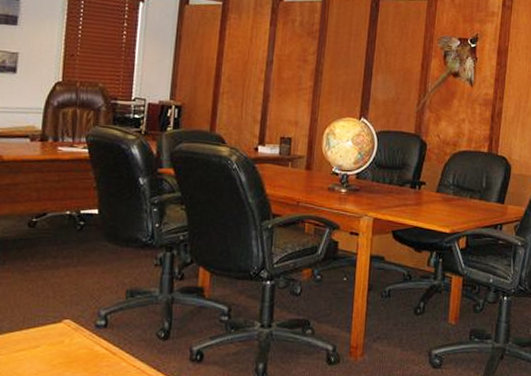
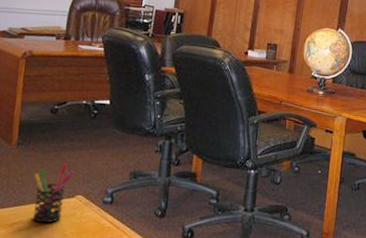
pen holder: none [12,283,60,354] -> present [32,163,75,223]

